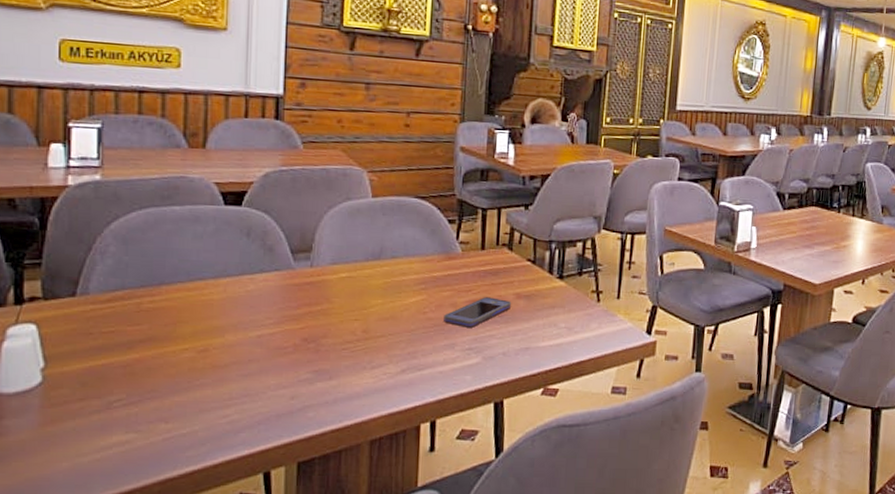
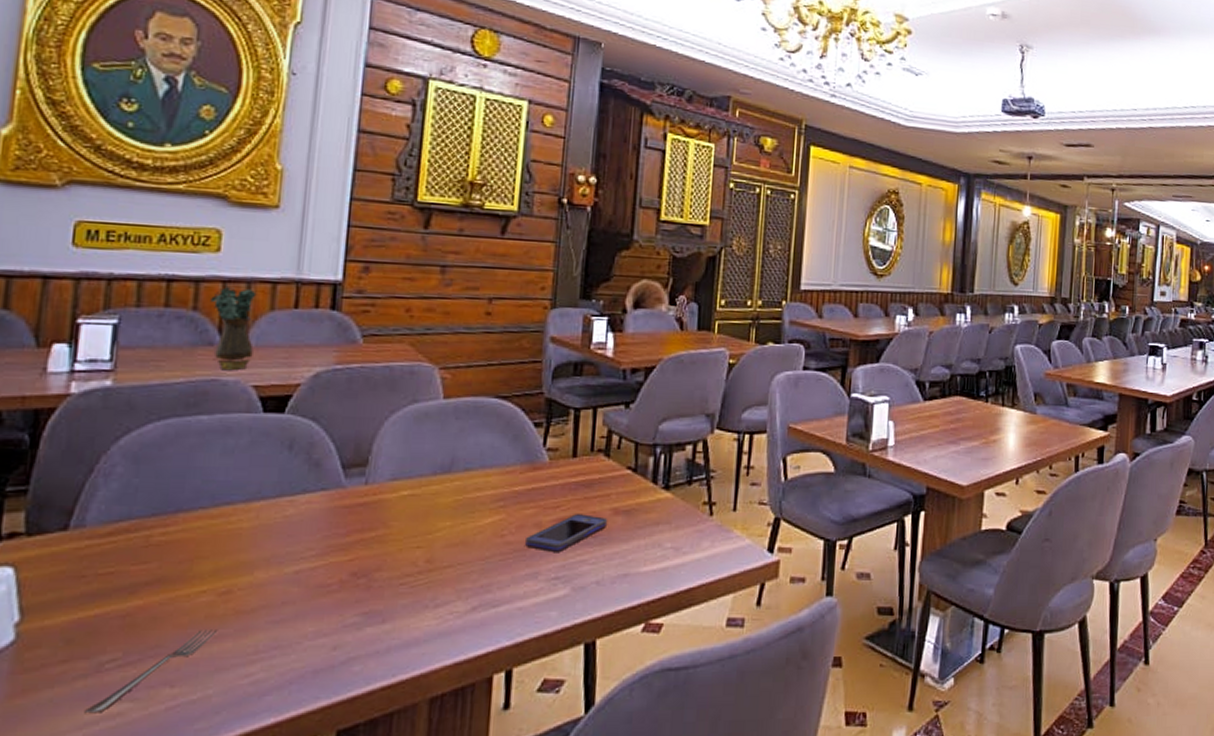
fork: none [100,379,198,441] -> present [84,630,216,714]
vase: none [175,95,213,169] -> present [210,284,257,370]

